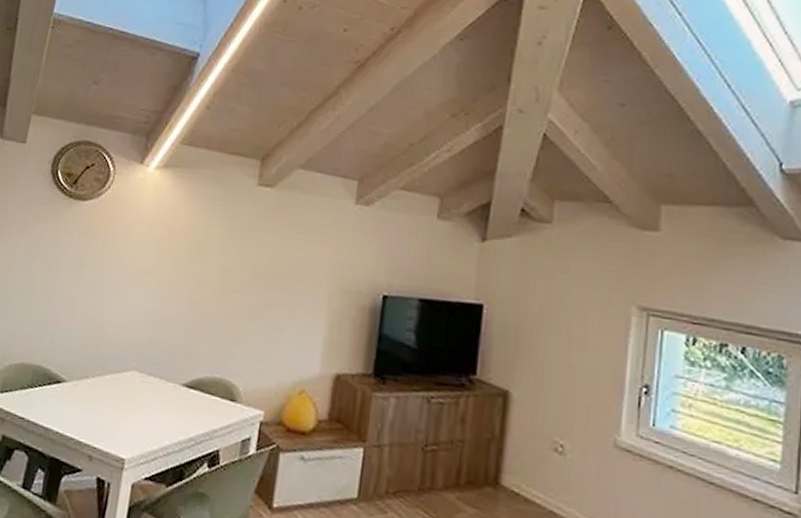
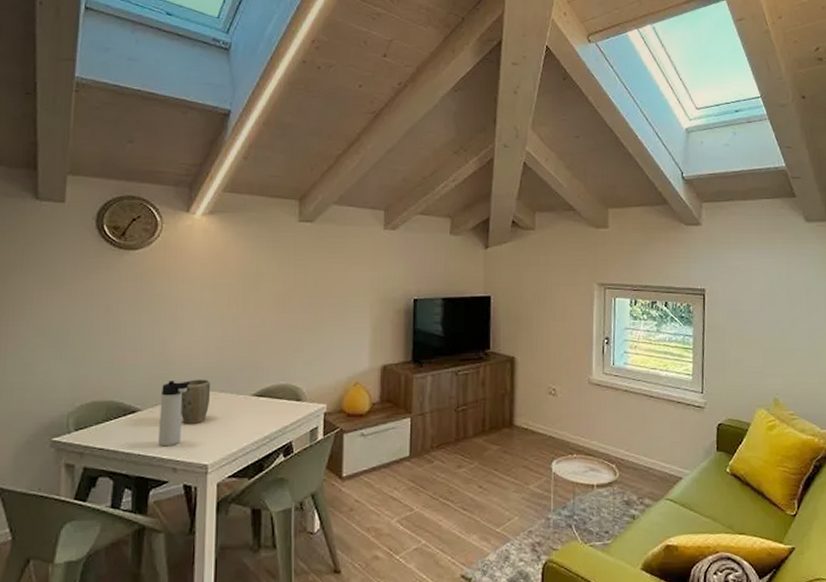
thermos bottle: none [78,352,120,430] -> present [159,381,190,447]
plant pot: none [104,354,140,408] -> present [181,379,211,424]

